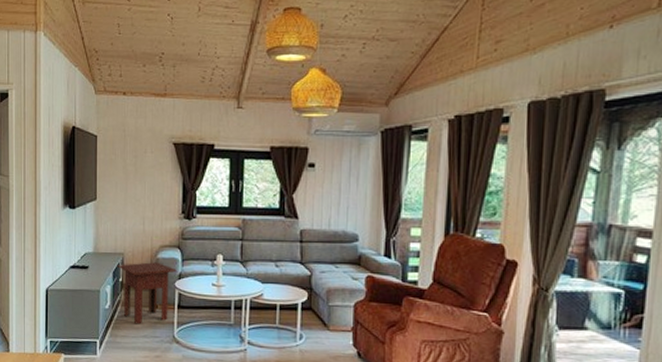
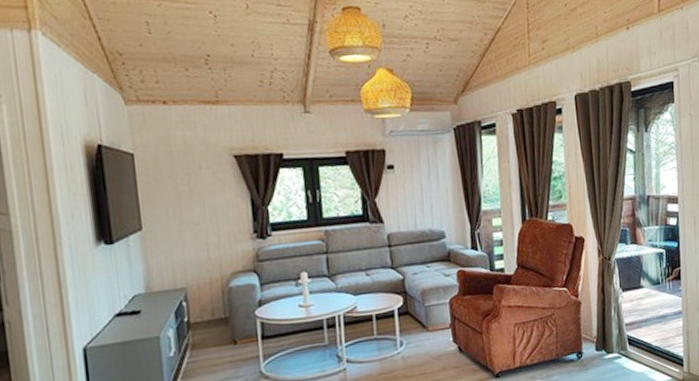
side table: present [117,262,177,325] -> none [179,291,256,368]

